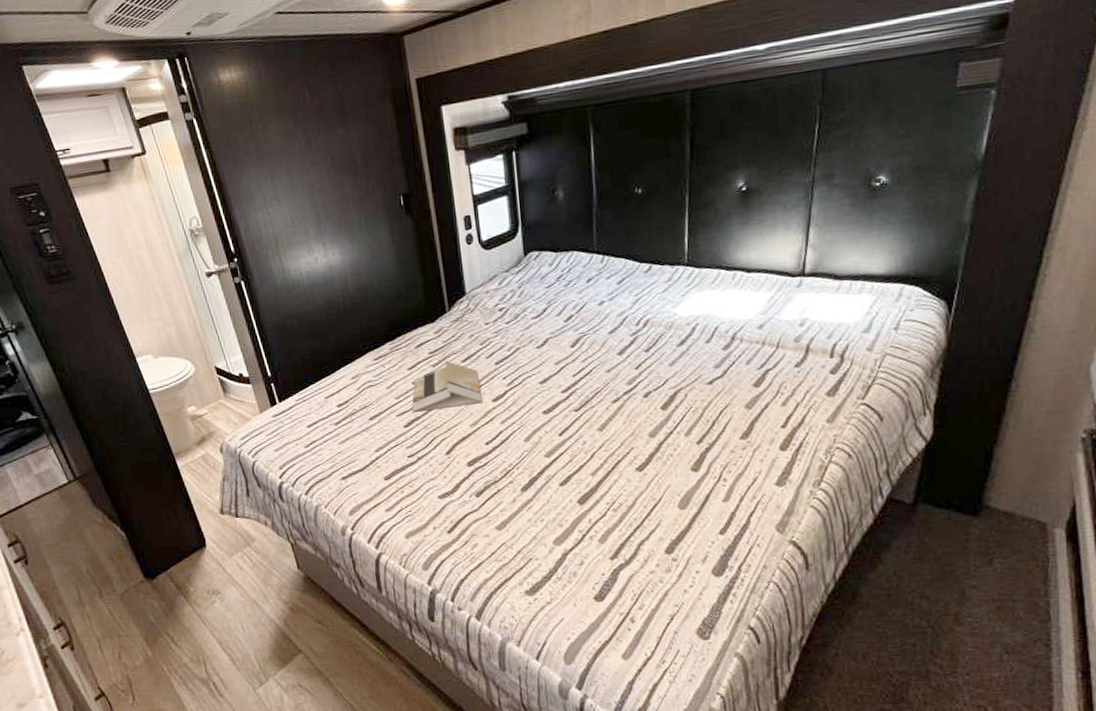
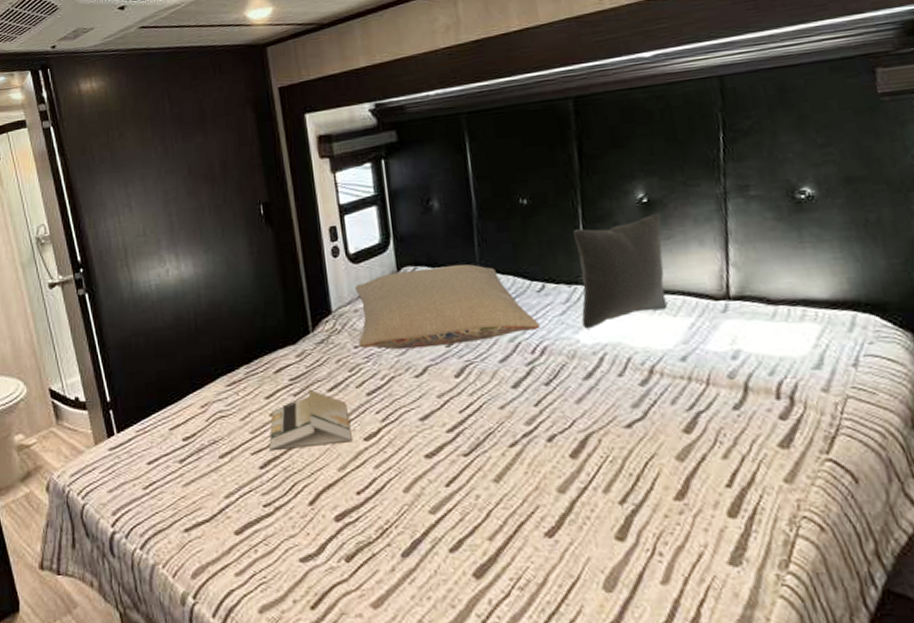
pillow: none [487,248,644,325] -> present [355,264,540,350]
pillow: none [680,200,756,304] -> present [573,213,668,329]

